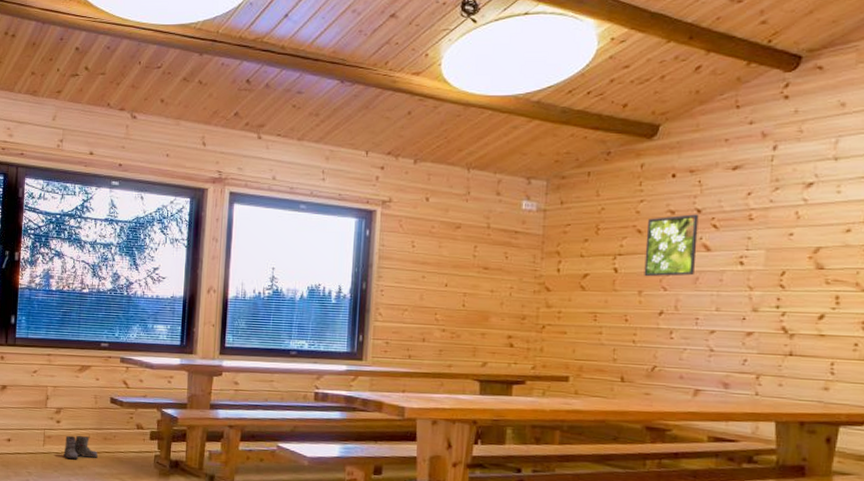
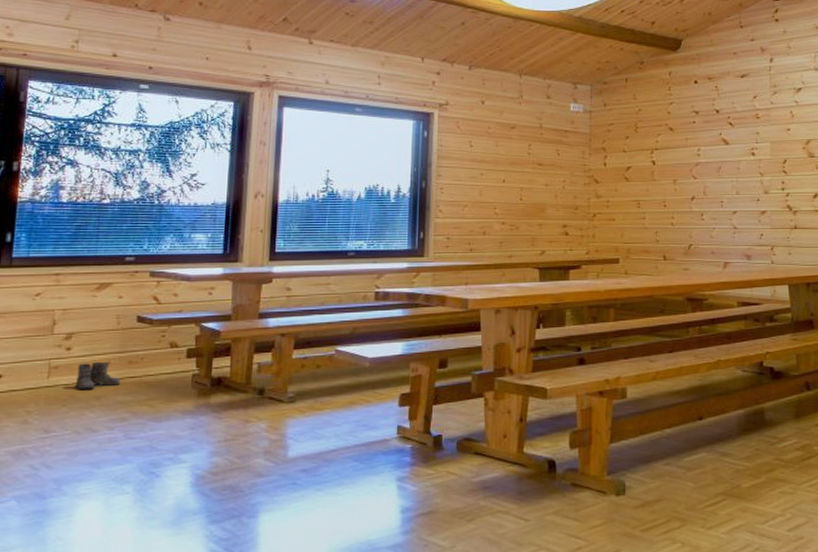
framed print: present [644,214,699,277] -> none [677,114,718,168]

